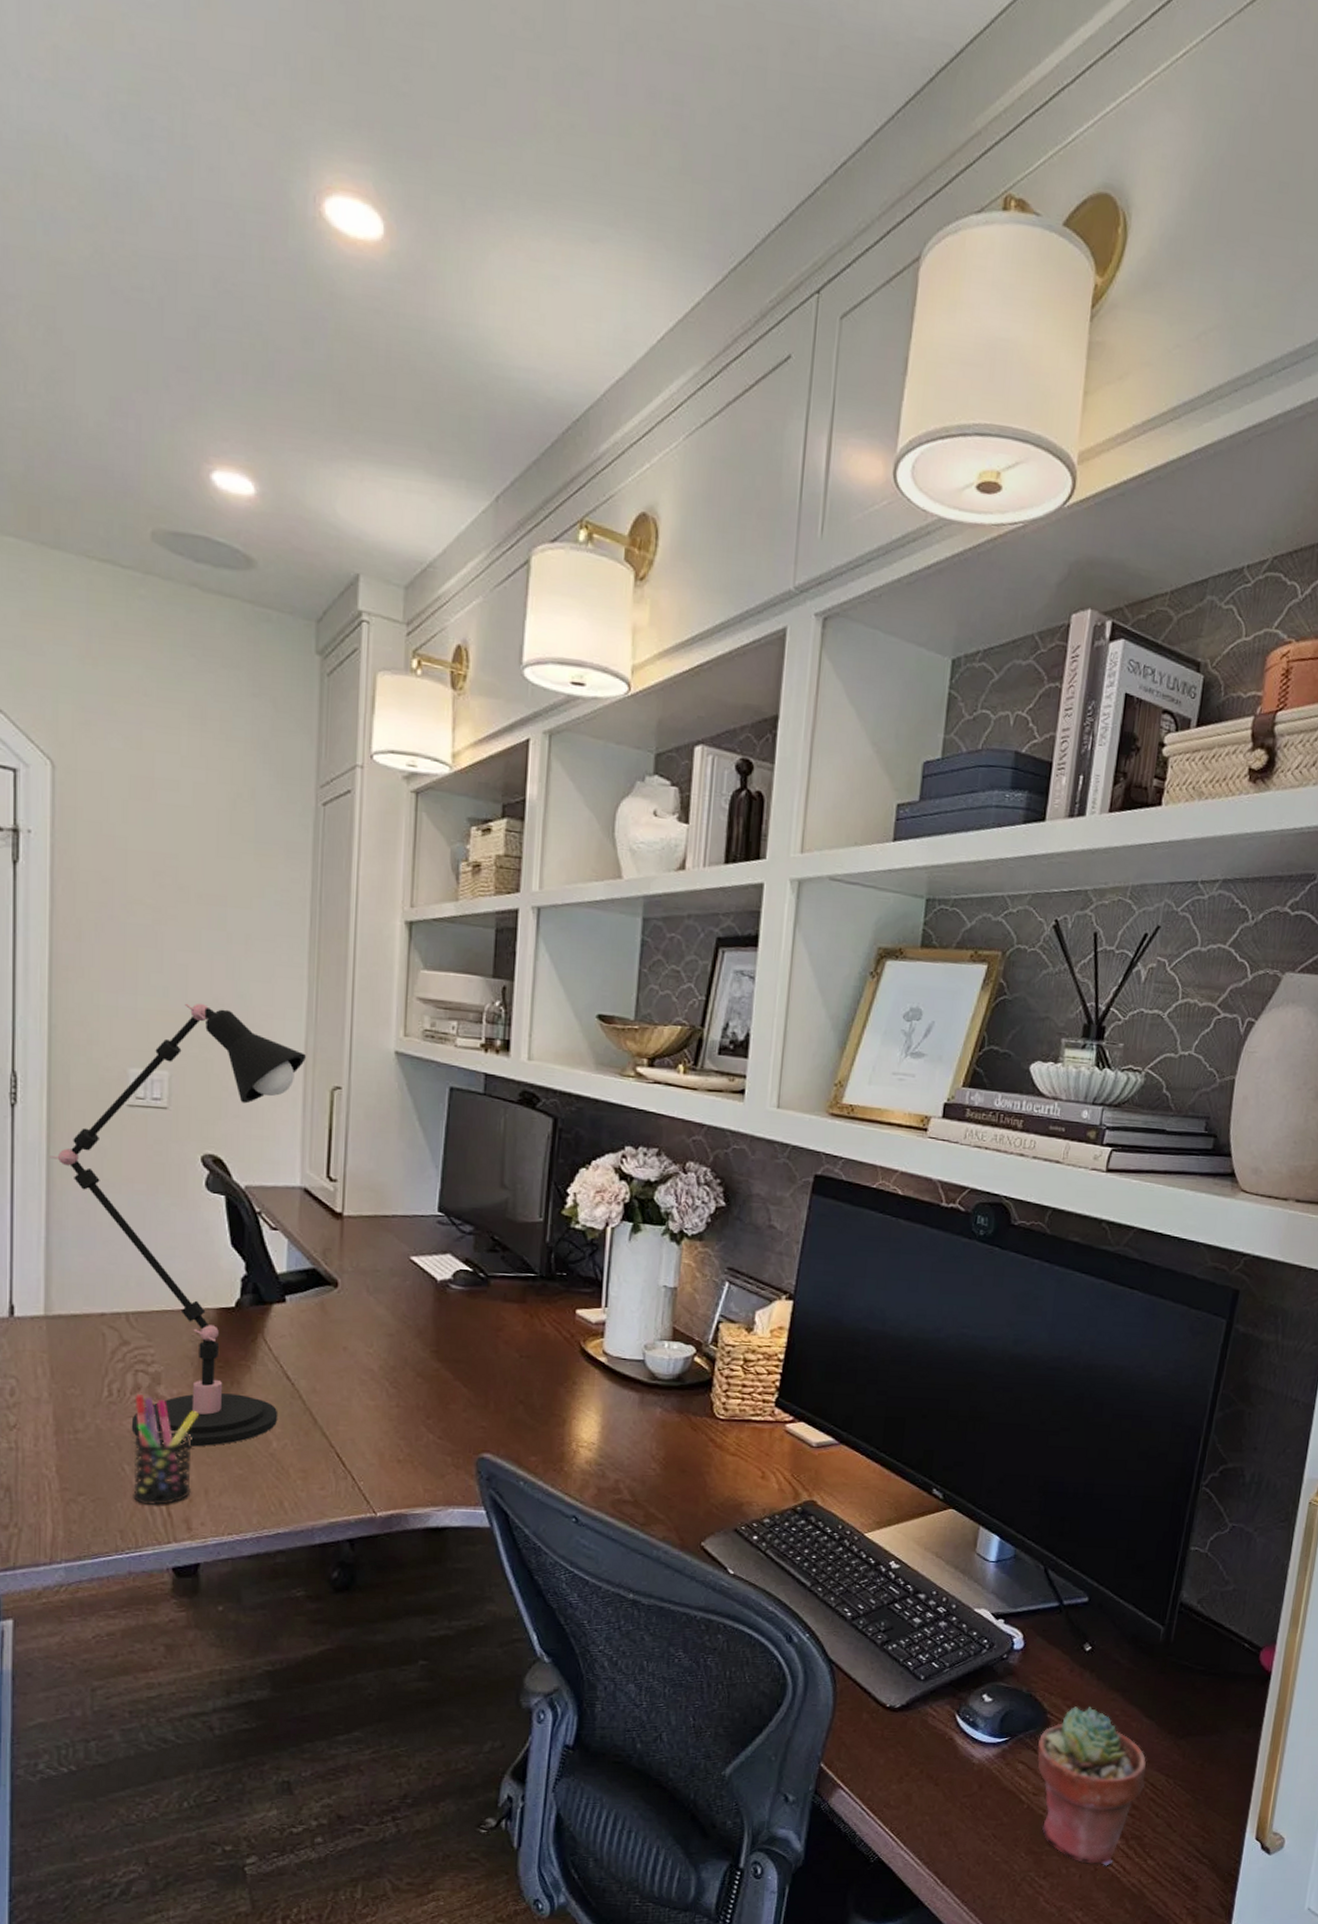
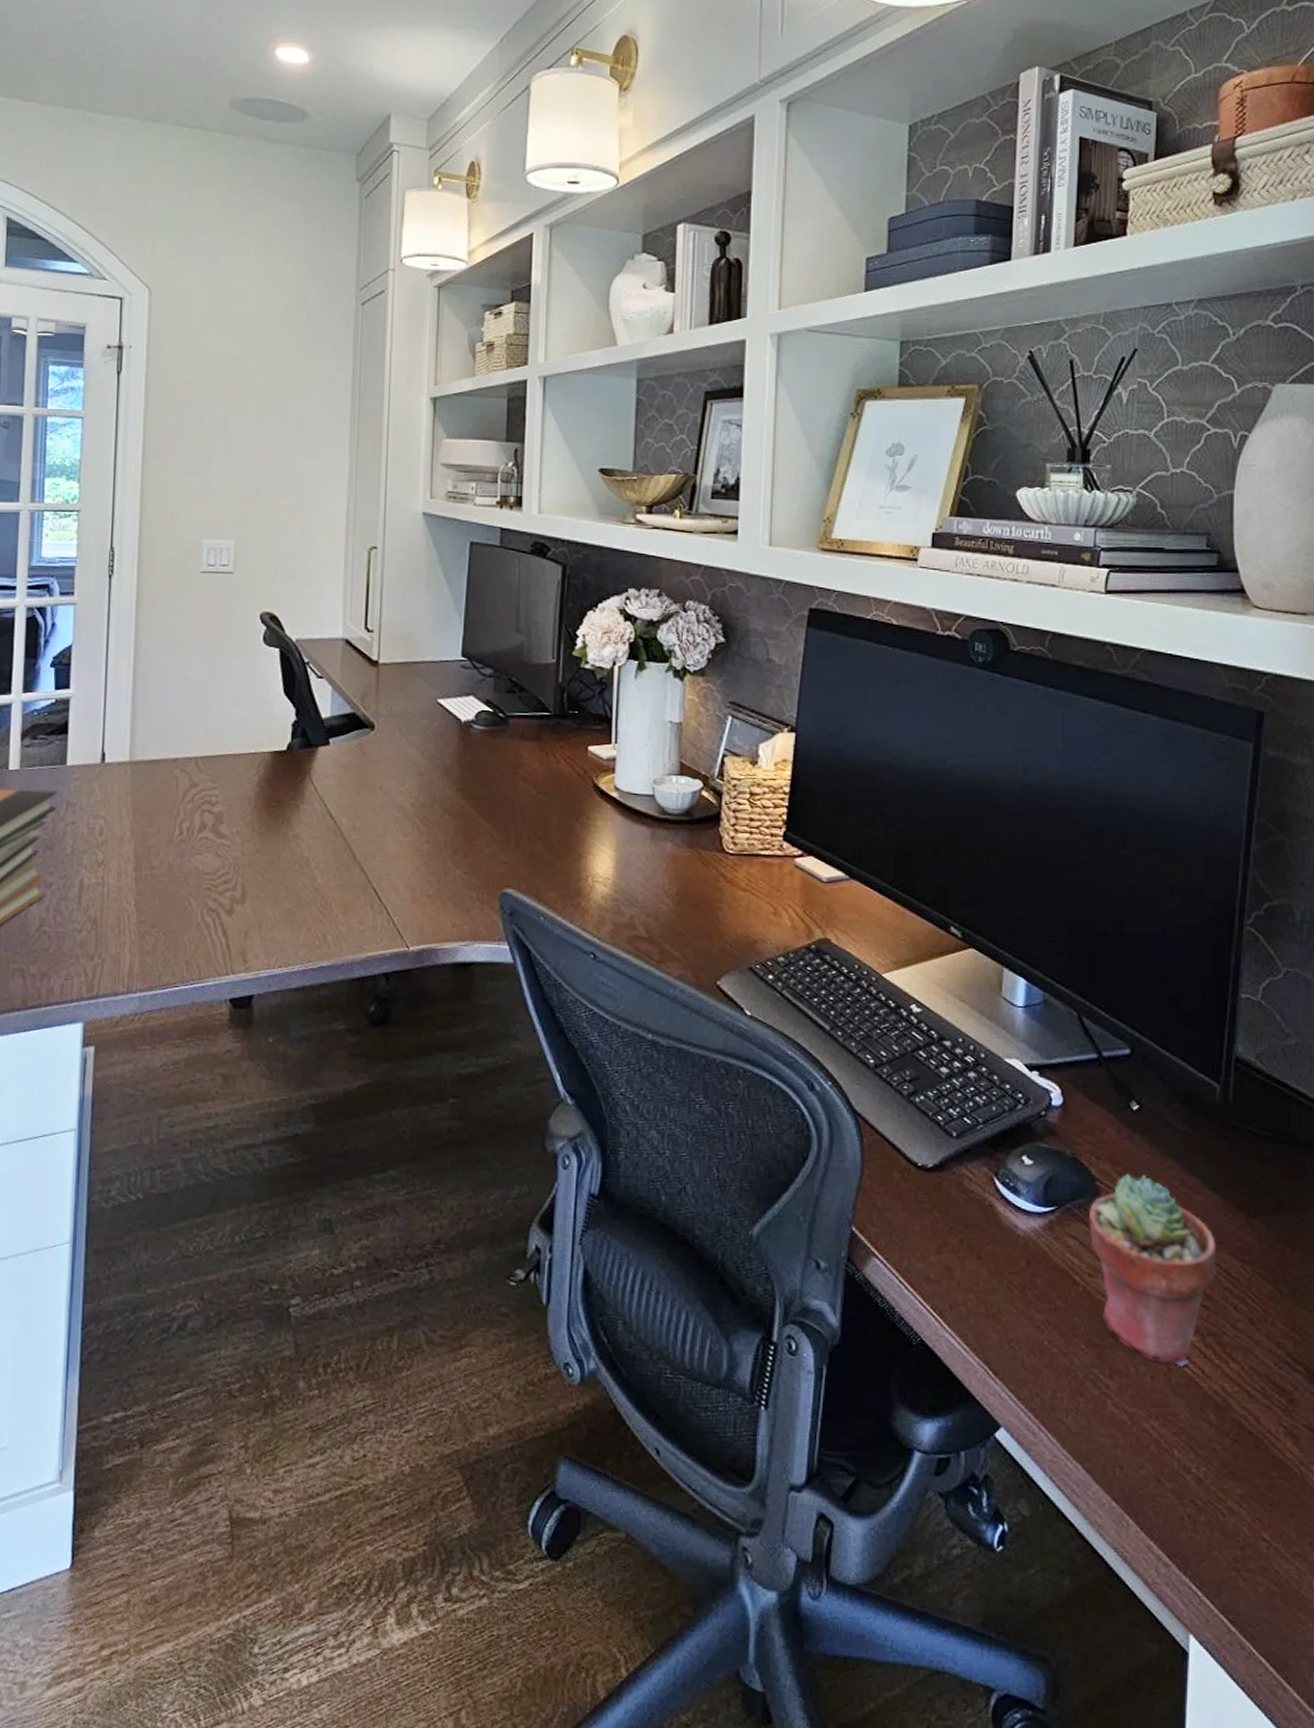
desk lamp: present [49,1003,306,1447] -> none [137,480,347,882]
pen holder: present [133,1394,199,1505] -> none [197,833,254,938]

